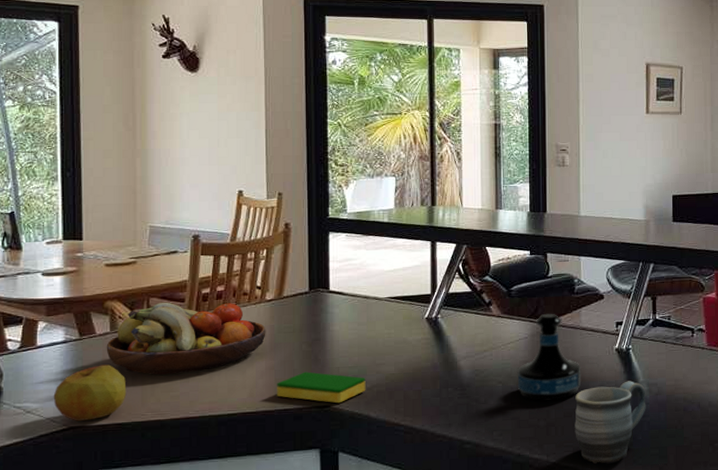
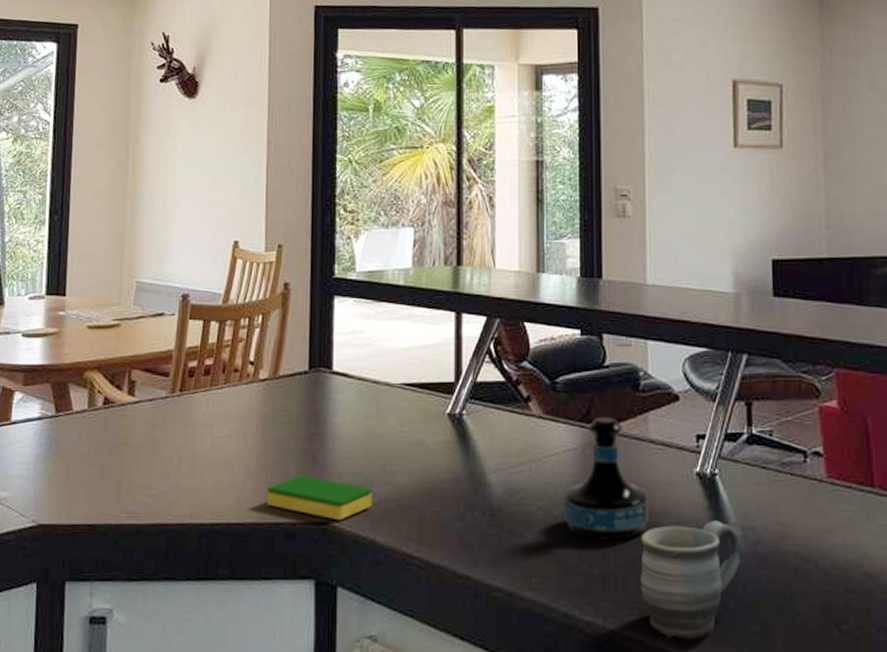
apple: present [53,364,127,421] -> none [24,449,101,518]
fruit bowl: present [106,302,266,375] -> none [82,375,258,467]

